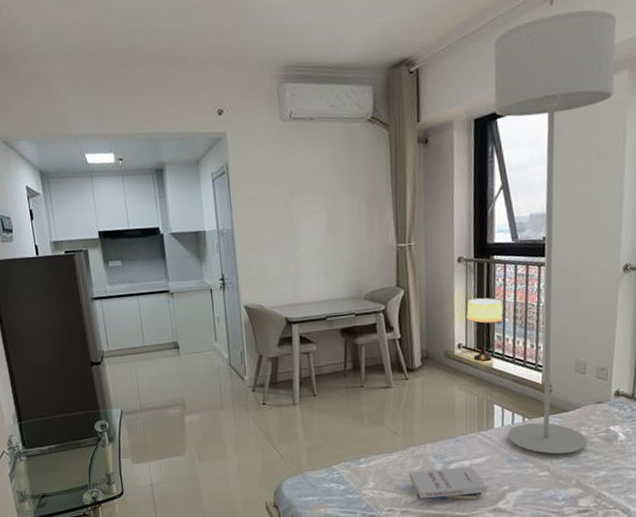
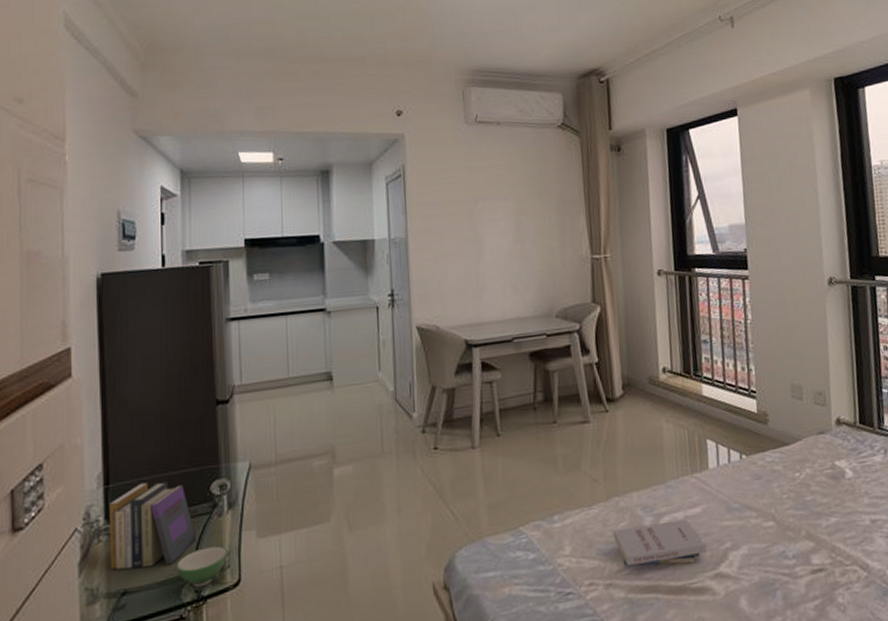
books: none [24,421,89,480] -> present [110,482,197,570]
bowl: none [76,468,113,495] -> present [175,545,229,588]
table lamp: present [466,298,503,361] -> none [670,314,709,388]
floor lamp: present [494,9,616,454] -> none [681,34,814,499]

